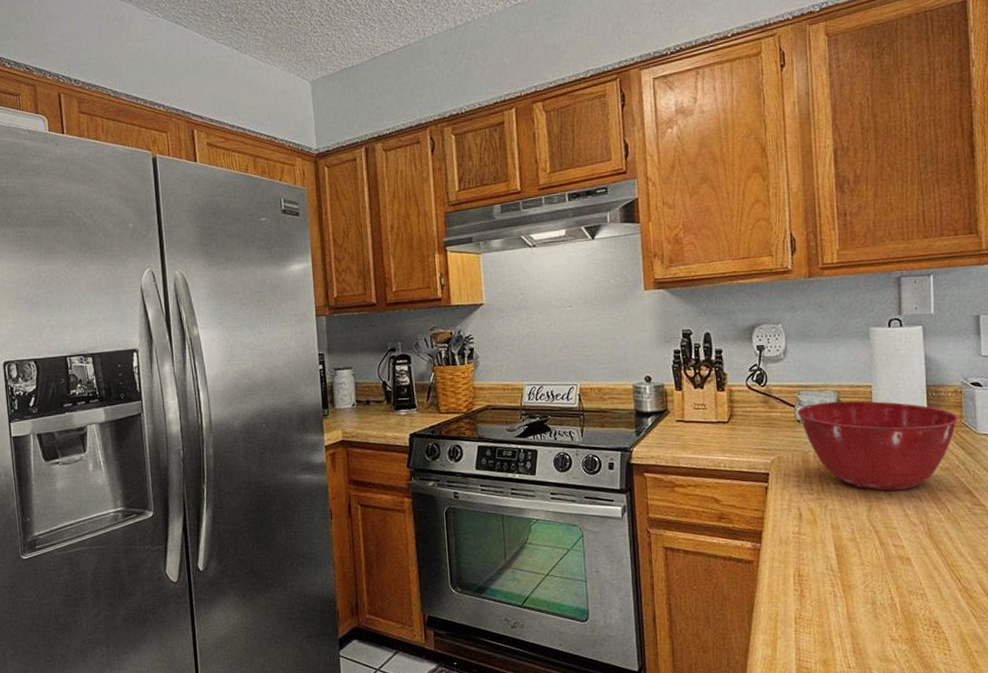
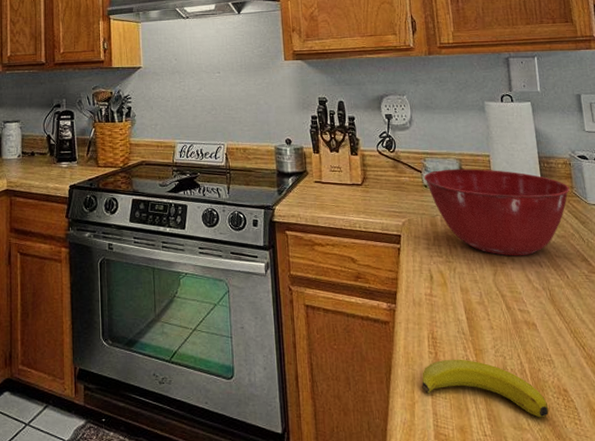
banana: none [785,595,918,650] -> present [421,359,549,418]

